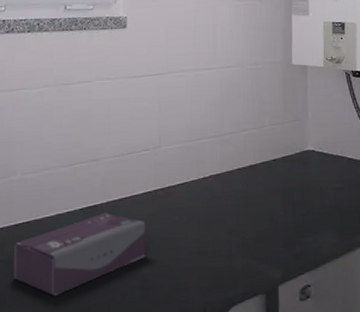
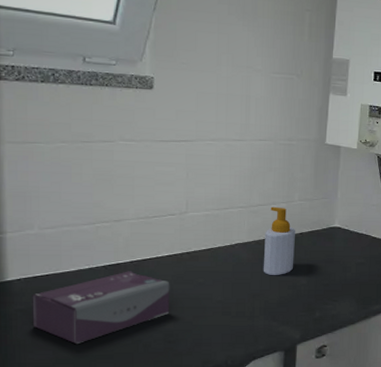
soap bottle: none [237,133,269,209] -> present [263,206,295,276]

